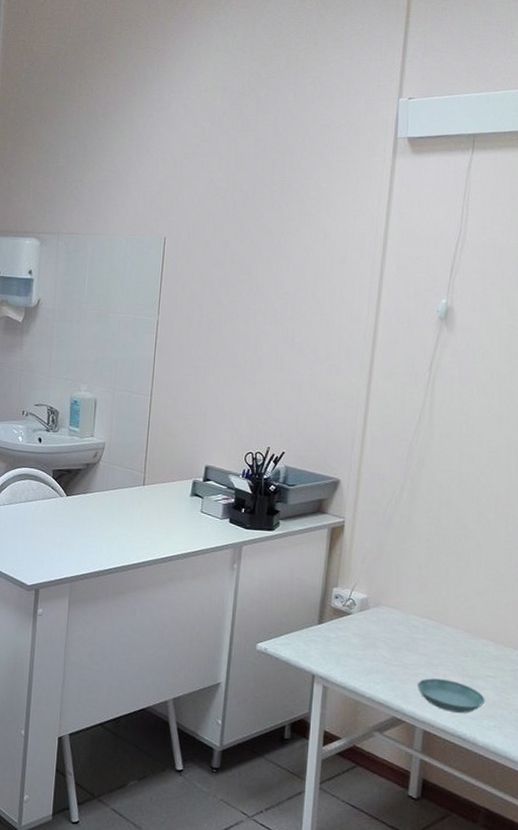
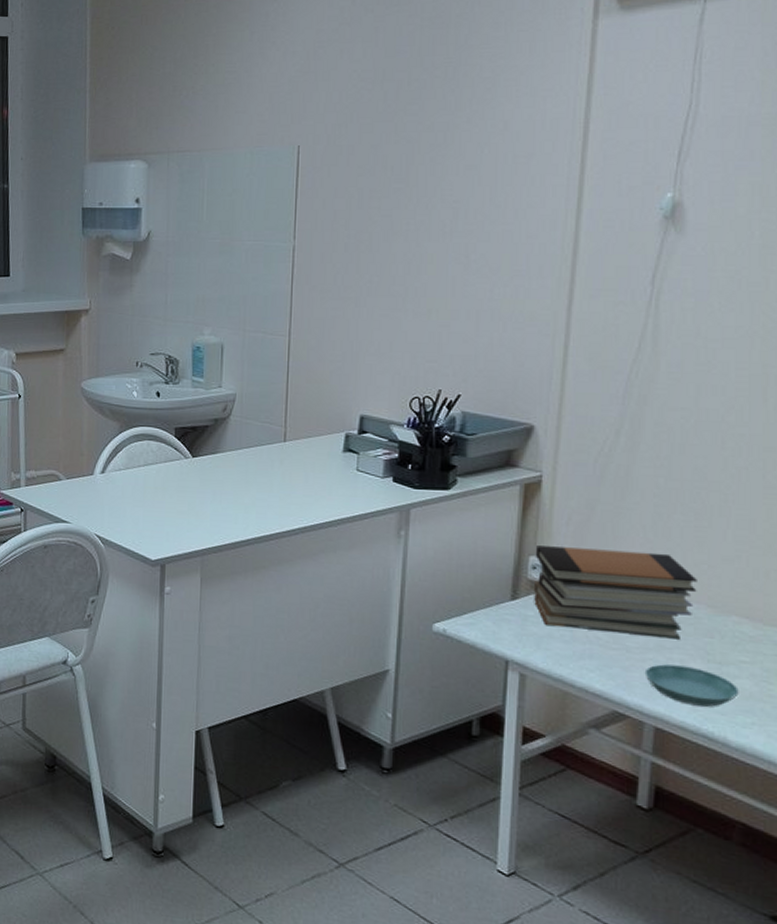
book stack: none [335,579,457,658] -> present [533,545,697,639]

